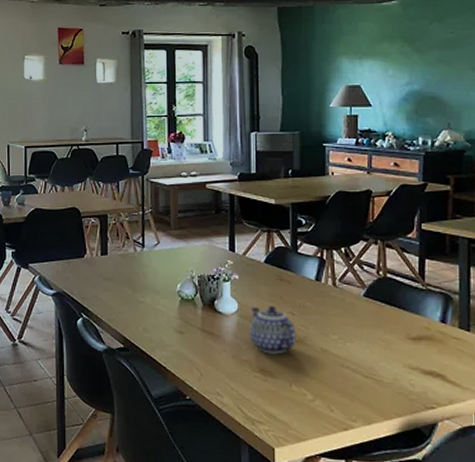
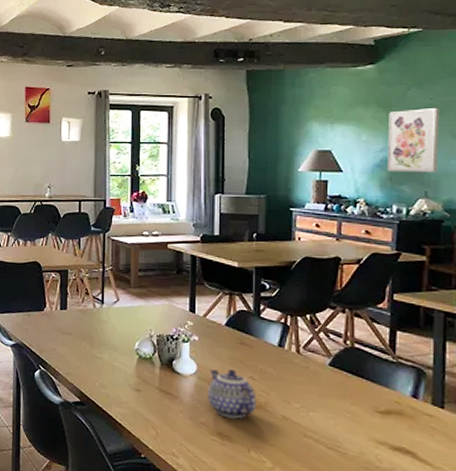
wall art: none [412,41,460,105] -> present [387,107,440,173]

